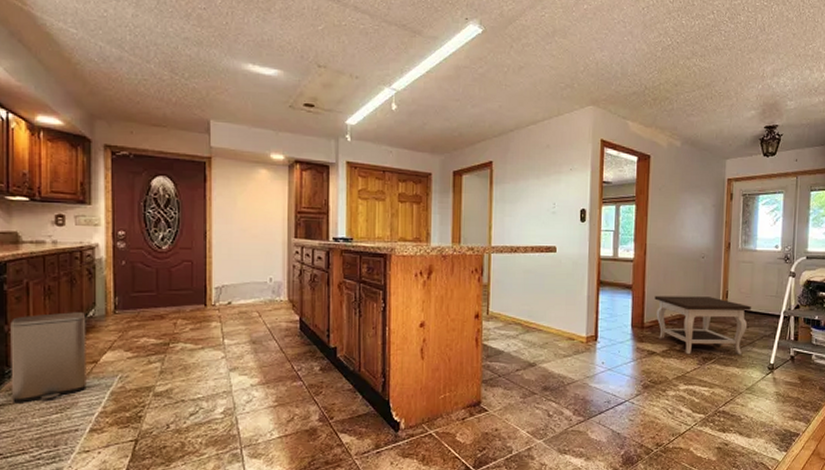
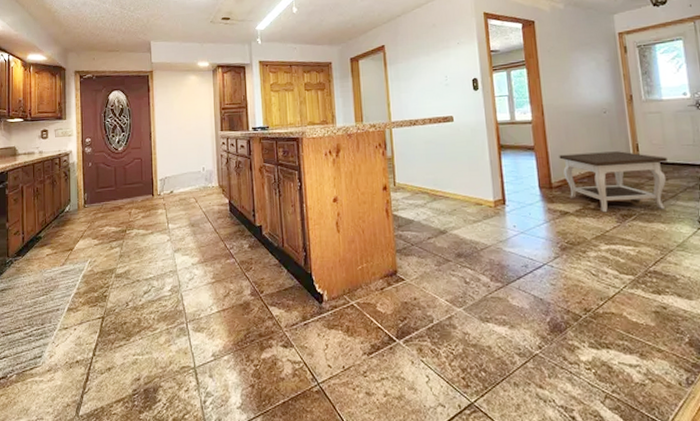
pedal bin: present [10,312,87,403] -> none [10,208,65,288]

